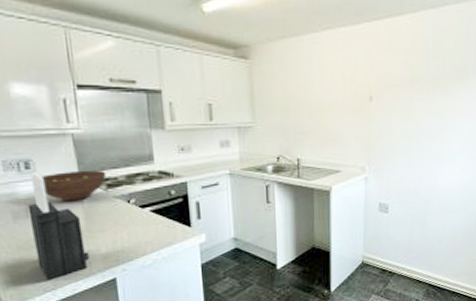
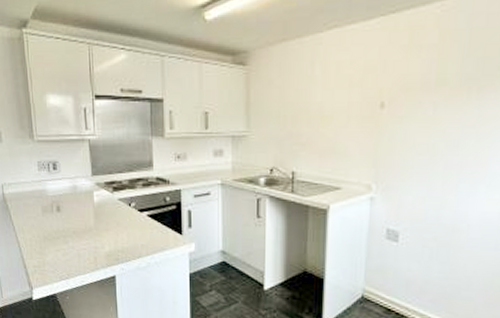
knife block: present [27,173,89,281] -> none [53,173,95,270]
fruit bowl: present [41,169,107,202] -> none [64,173,113,201]

